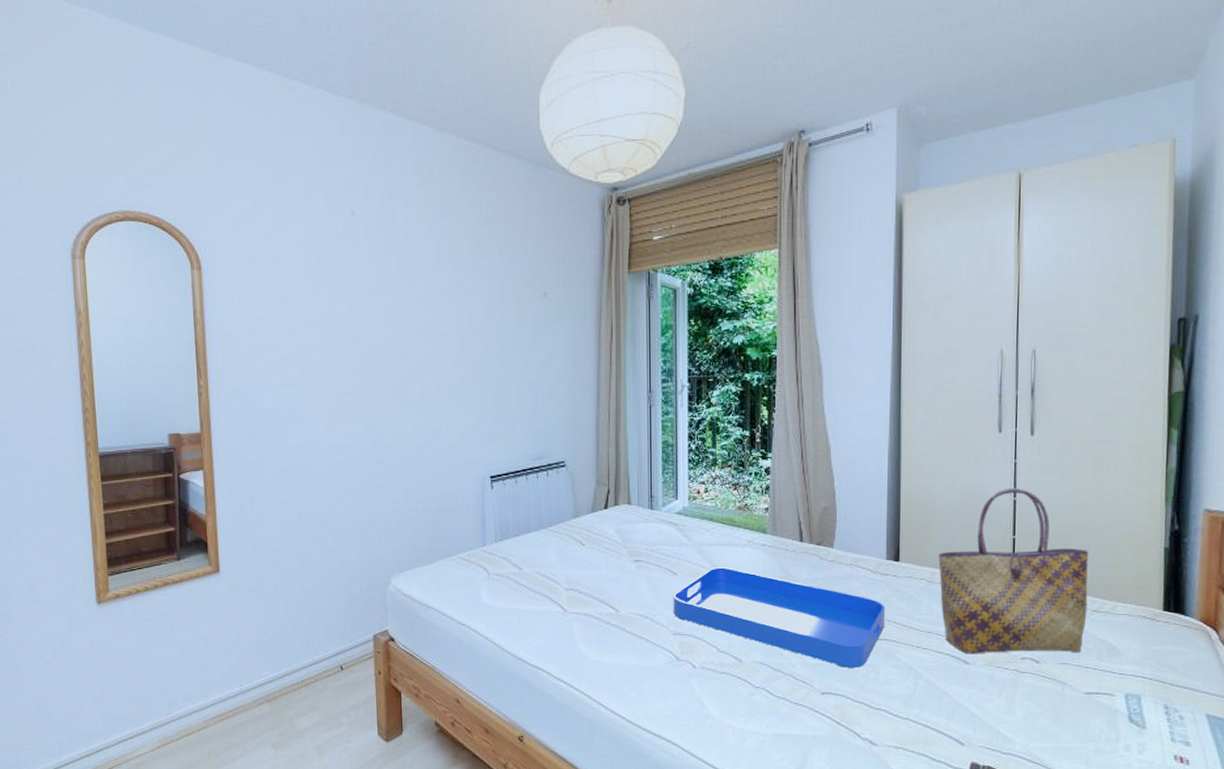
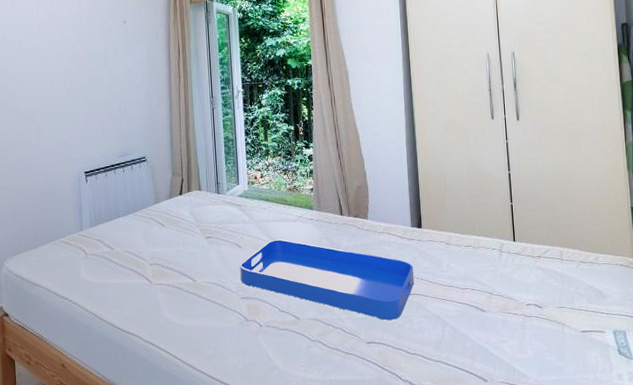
tote bag: present [938,487,1088,654] -> none [452,163,576,303]

